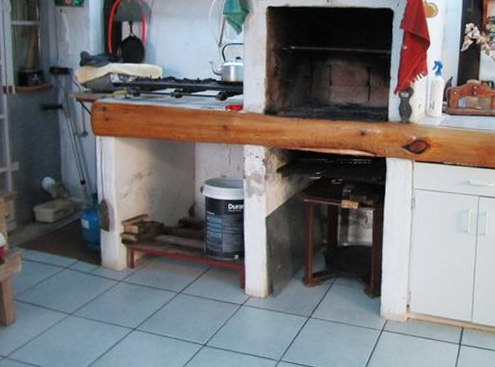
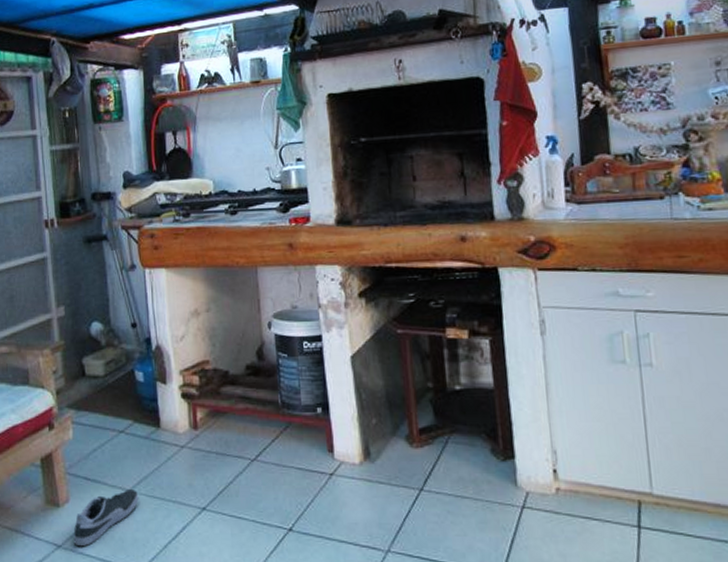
shoe: none [18,313,79,358] -> present [73,490,139,547]

